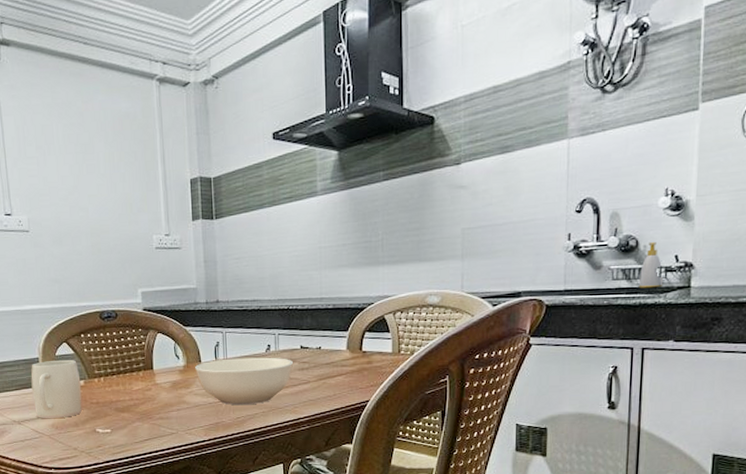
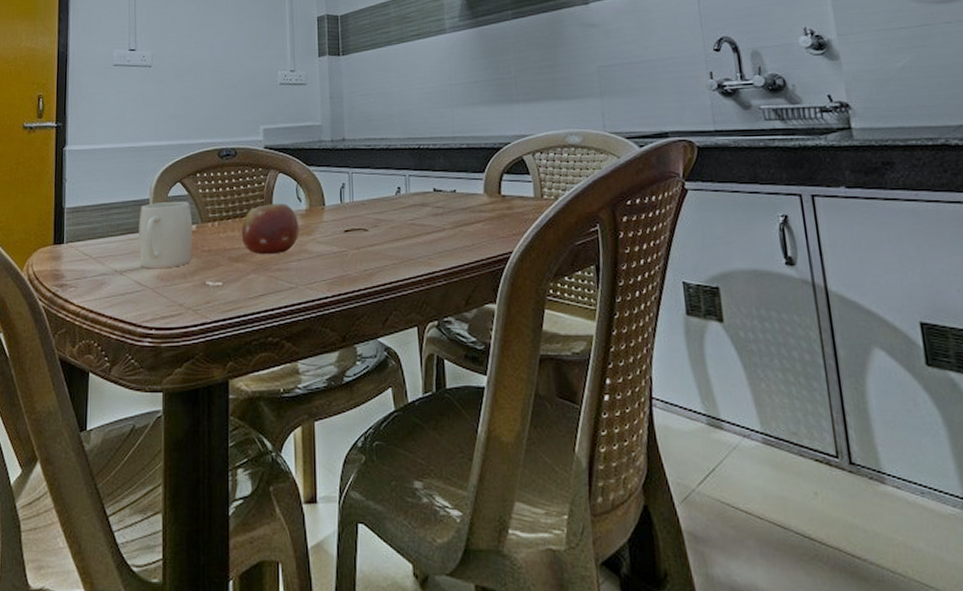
fruit: none [125,361,178,406] -> present [241,203,300,255]
bowl: present [195,357,294,406] -> none [318,201,427,256]
soap bottle: present [638,241,663,288] -> none [793,80,821,130]

